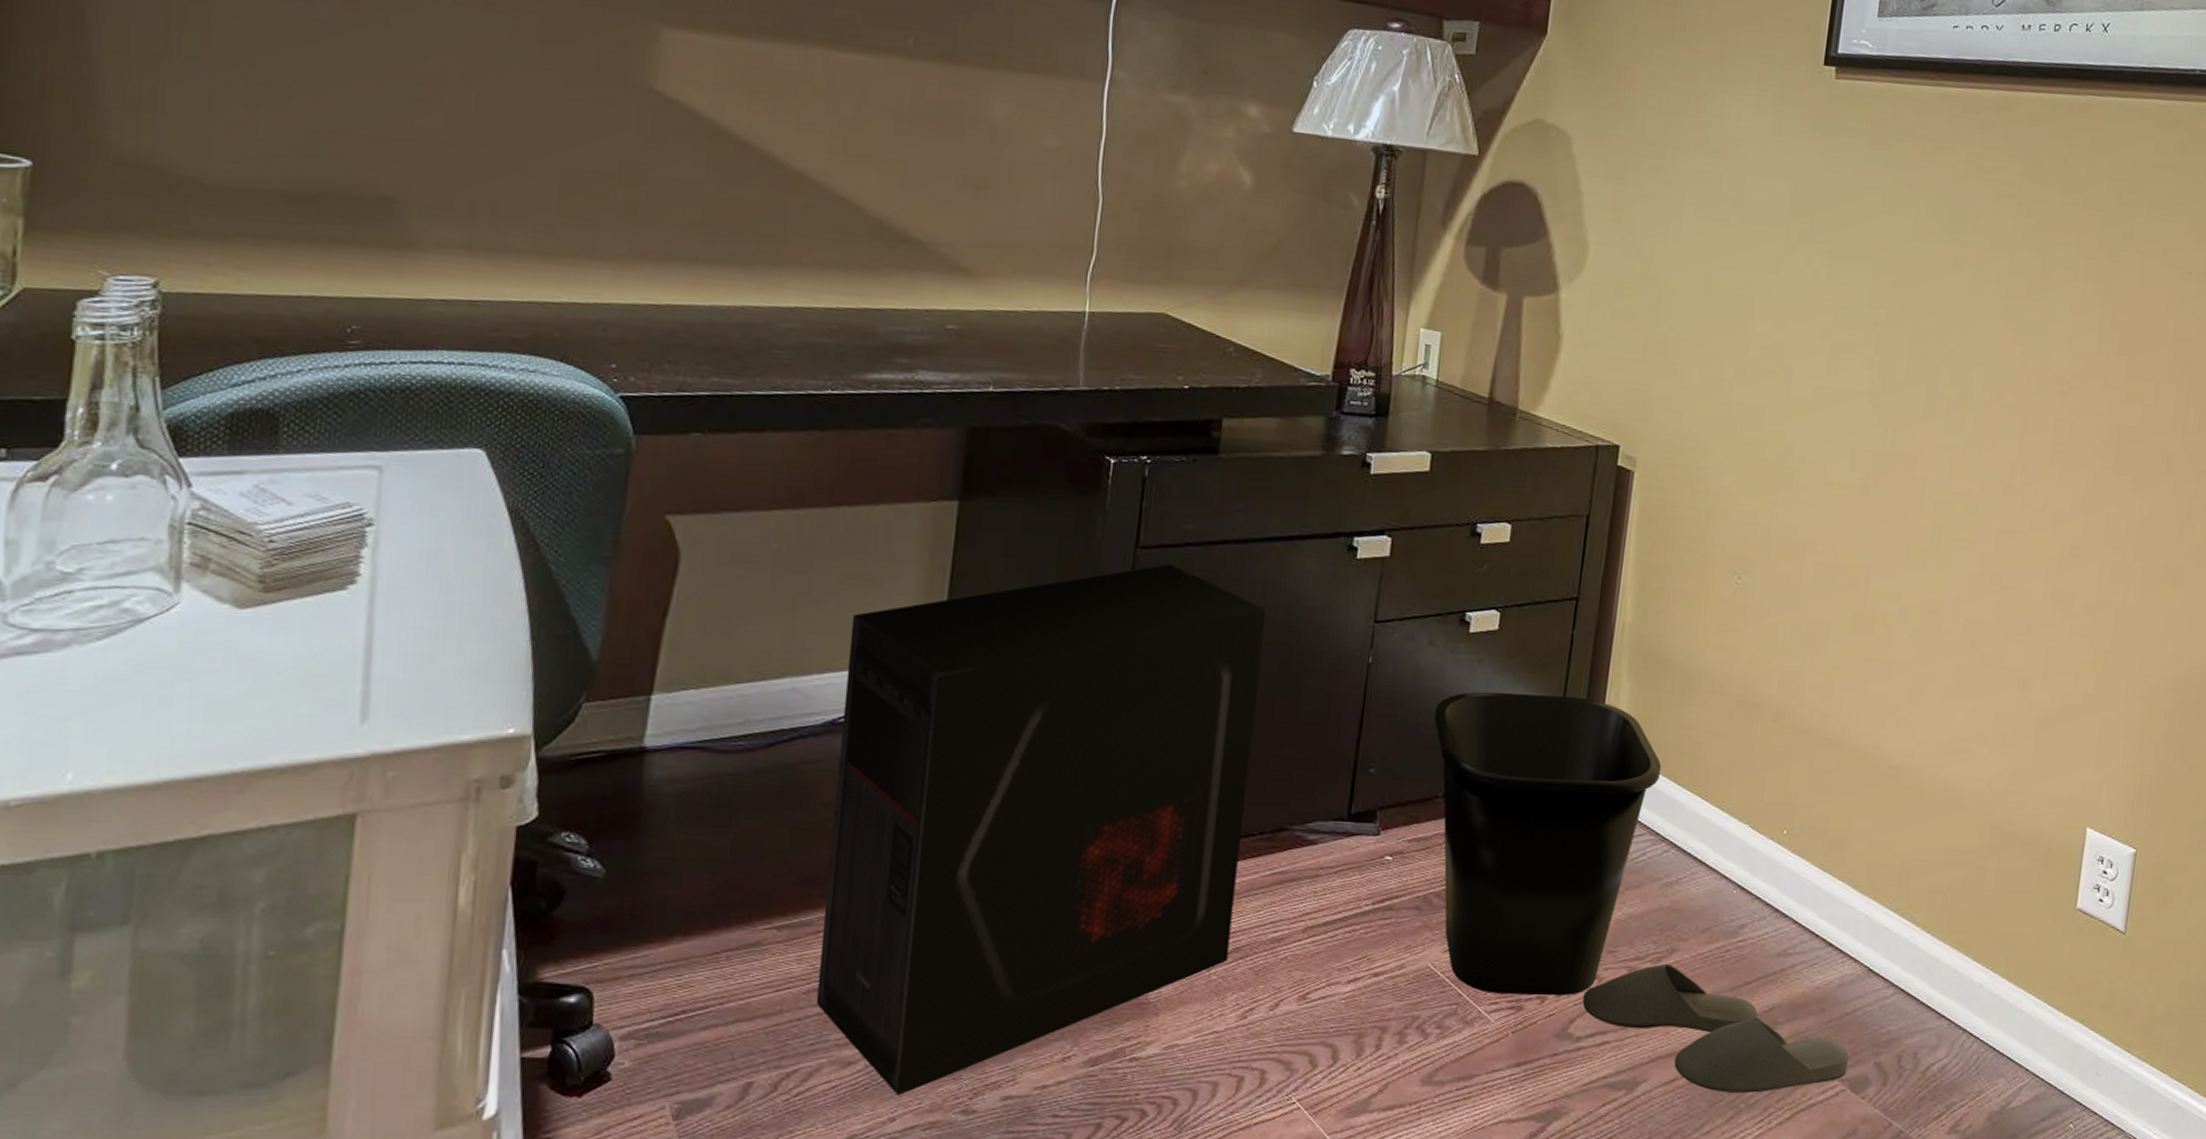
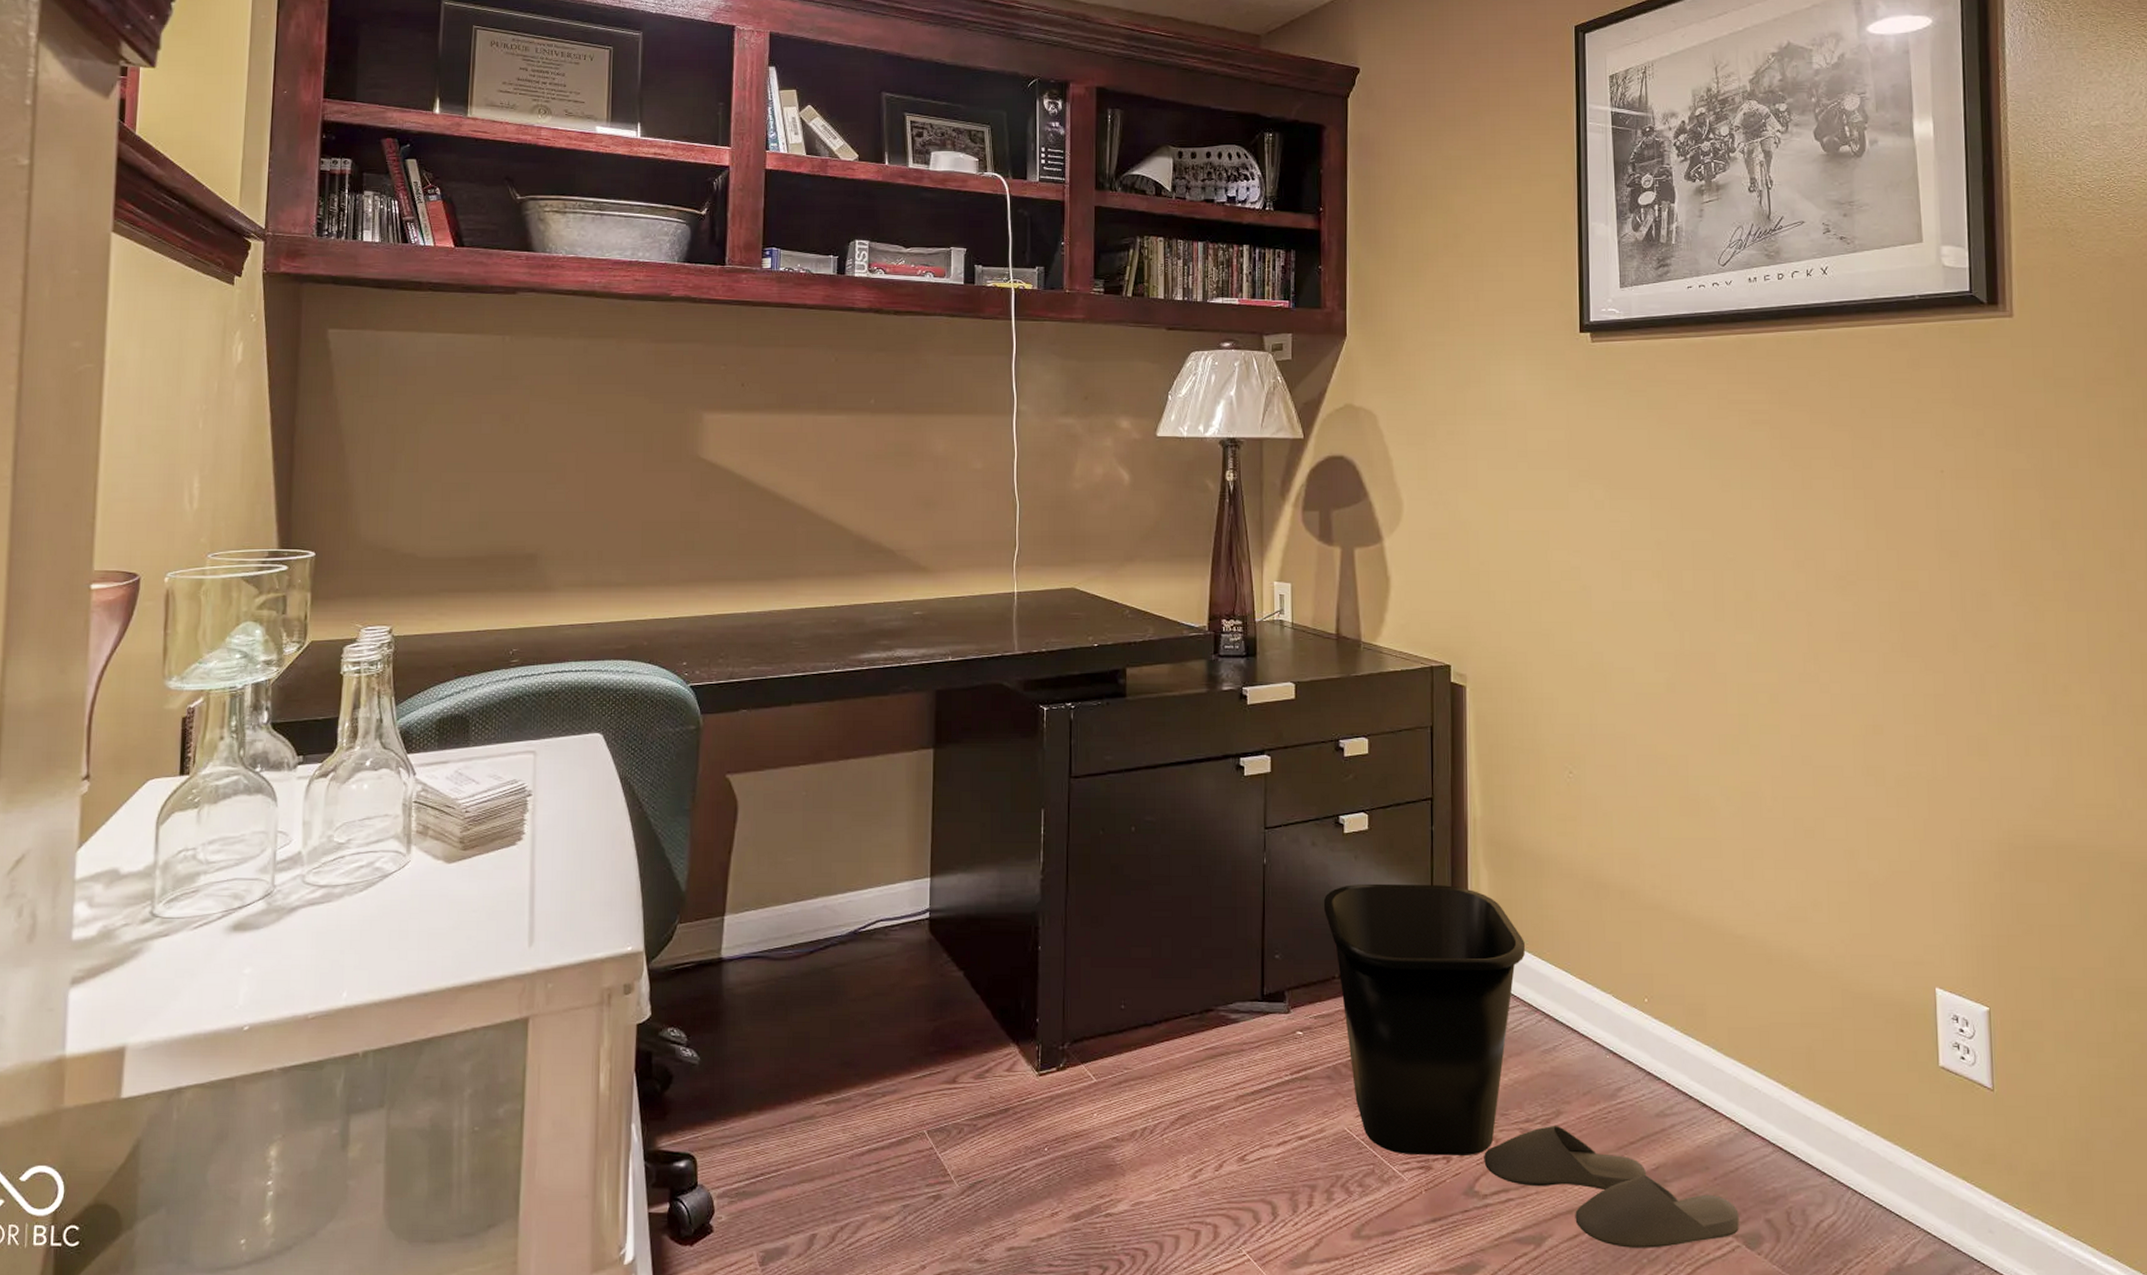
computer tower: present [816,563,1266,1096] -> none [858,789,1177,1246]

